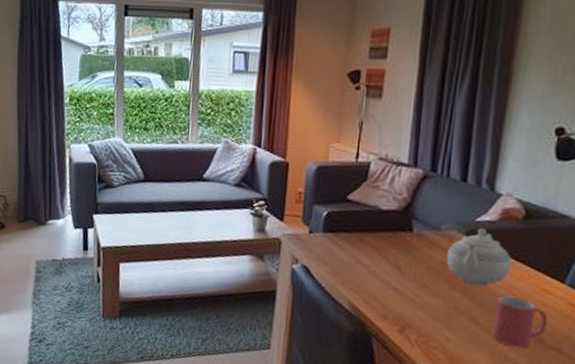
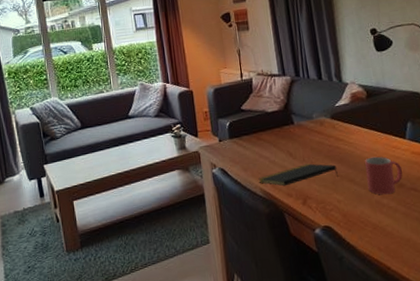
notepad: none [348,284,457,312] -> present [258,163,338,187]
teapot: present [446,228,512,286] -> none [321,111,368,155]

